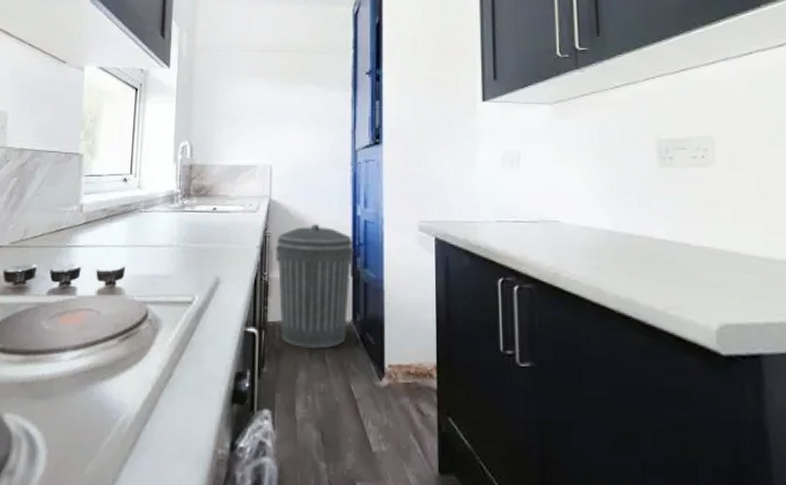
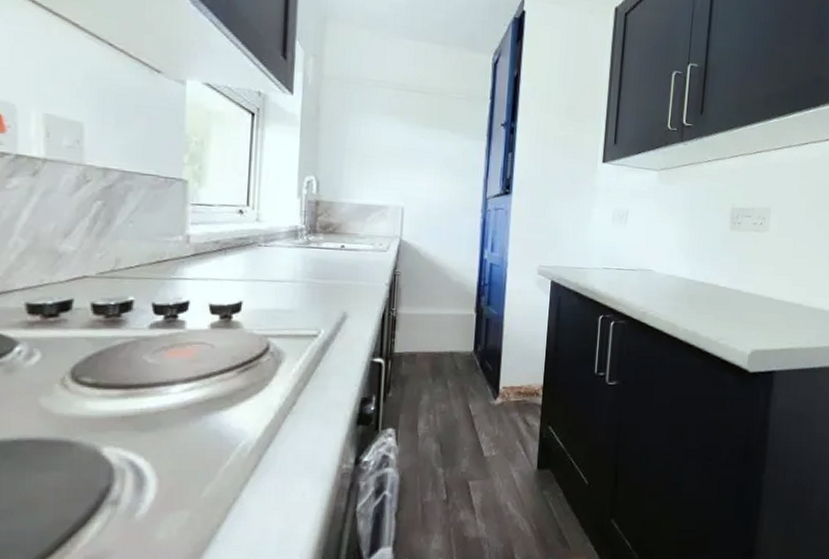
trash can: present [276,224,354,349] -> none [404,265,479,375]

